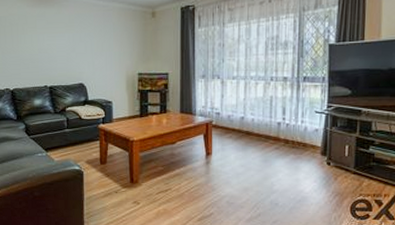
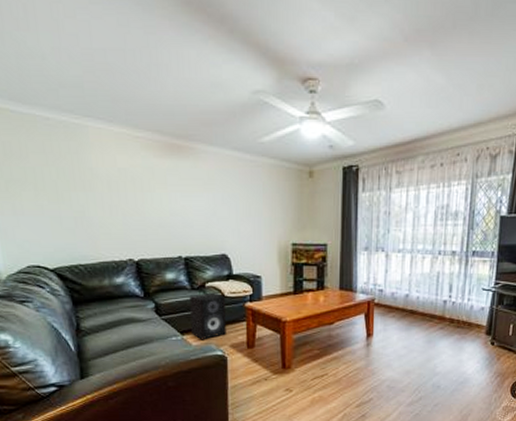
speaker: none [53,115,83,157] -> present [189,292,227,340]

